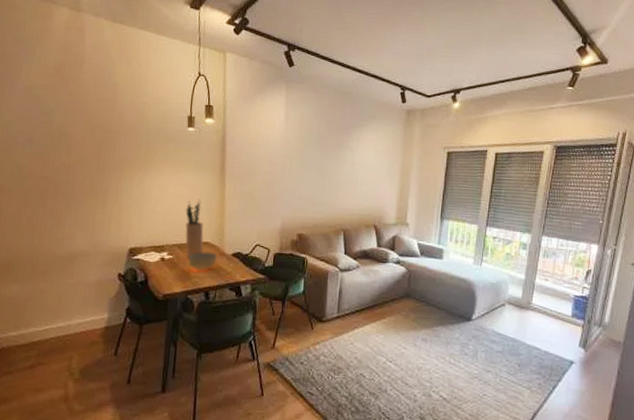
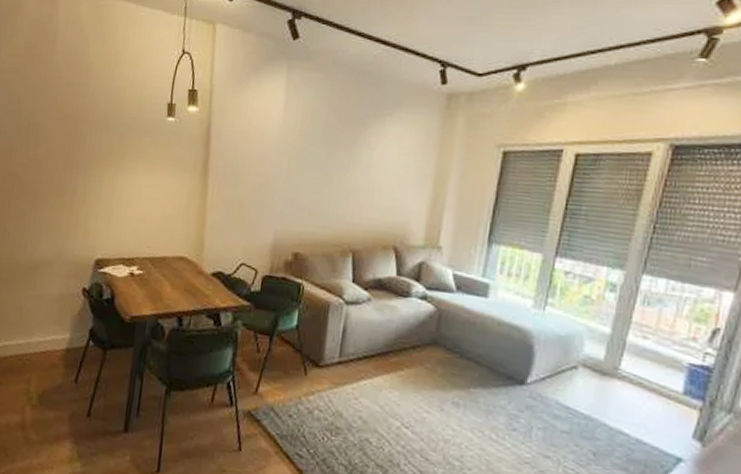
vase: present [185,199,204,259] -> none [157,204,180,276]
bowl: present [187,251,217,272] -> none [160,267,194,293]

